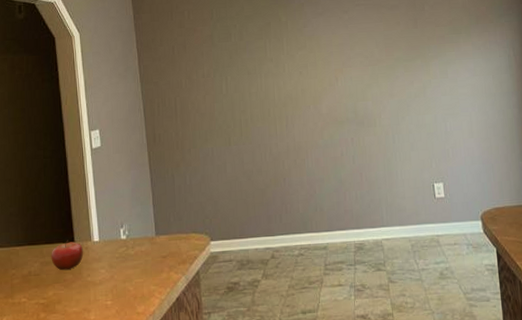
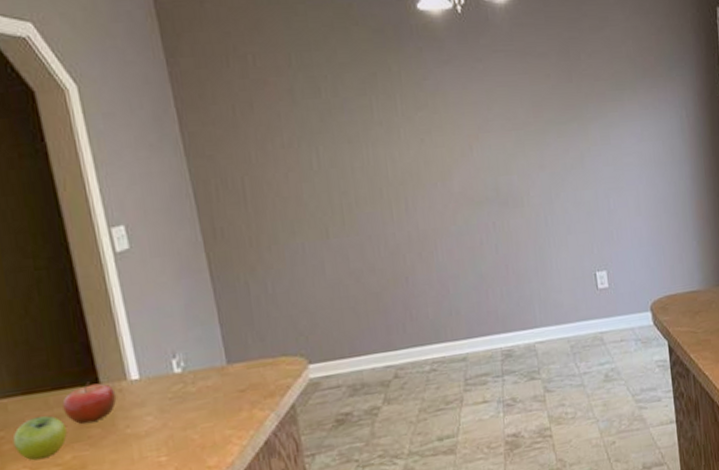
fruit: none [19,262,51,294] -> present [12,415,67,461]

